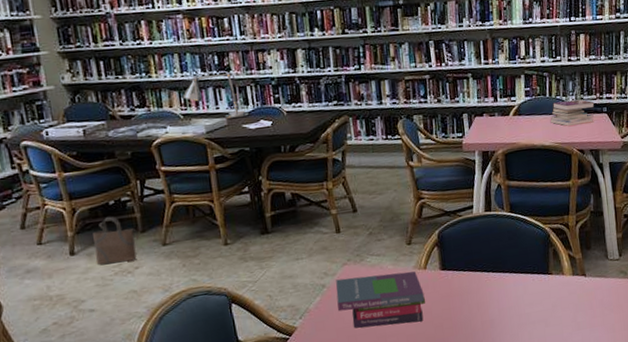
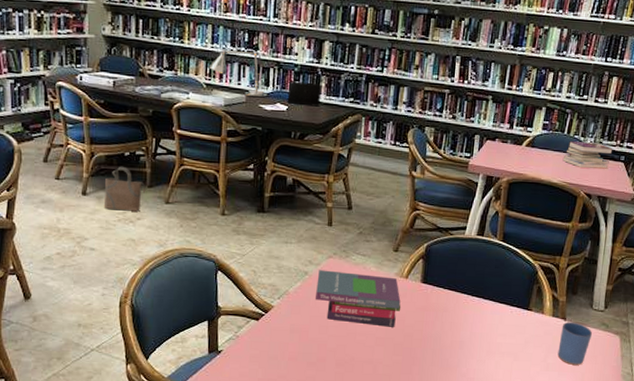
laptop: none [268,93,304,118] -> present [287,81,322,107]
mug: none [583,276,613,319] -> present [557,322,592,365]

